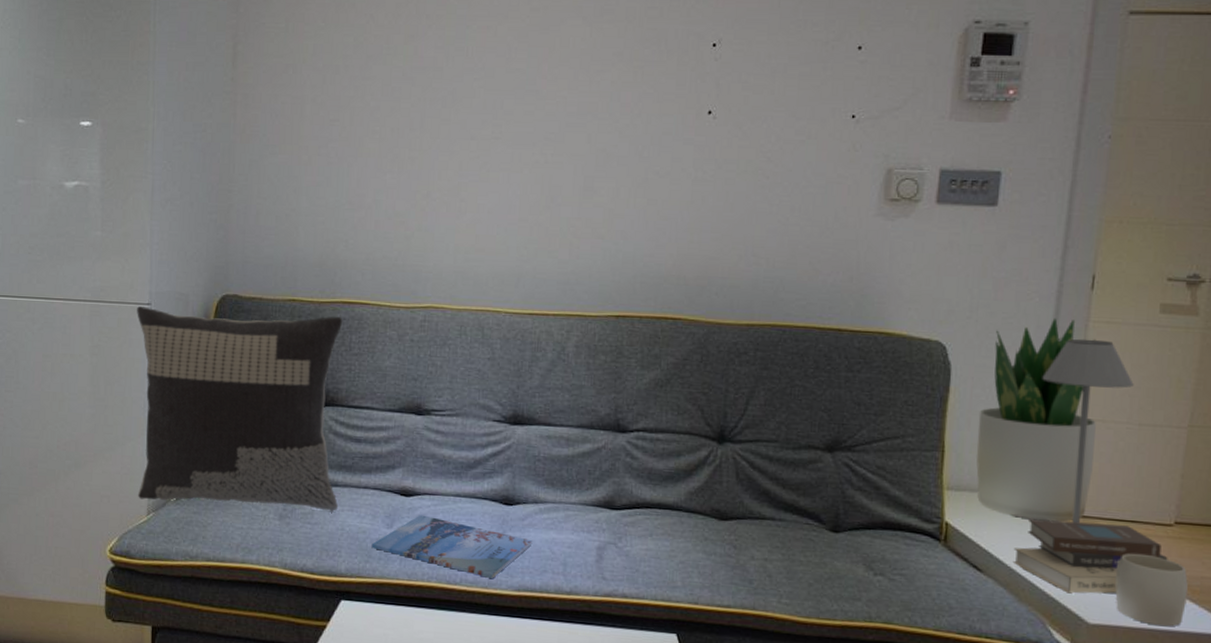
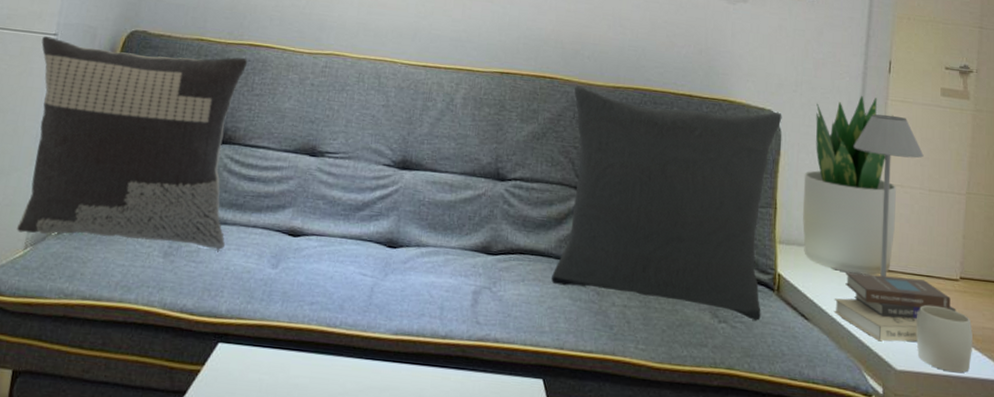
magazine: present [371,515,533,579] -> none [255,255,413,323]
pillow: none [682,325,953,573] -> present [551,85,782,321]

